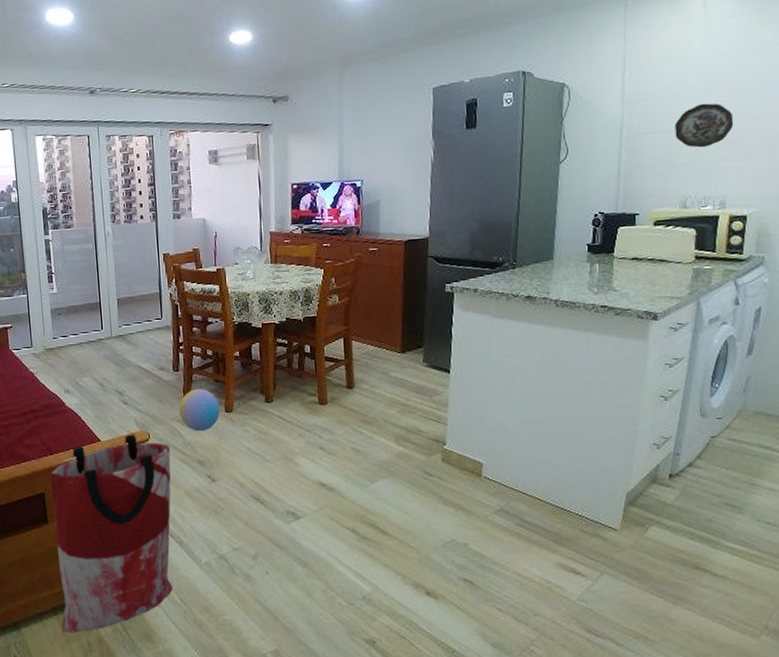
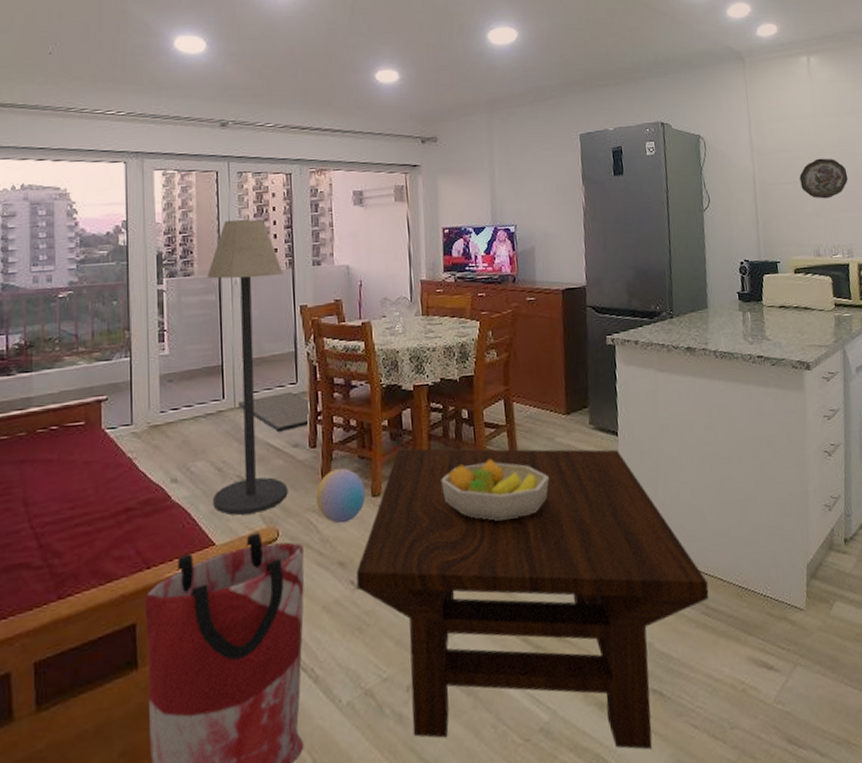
floor lamp: none [84,178,157,420] -> present [206,219,288,515]
doormat: none [113,325,174,357] -> present [237,391,311,432]
coffee table: none [212,375,525,623] -> present [356,448,709,750]
fruit bowl: none [285,387,382,439] -> present [441,458,549,522]

